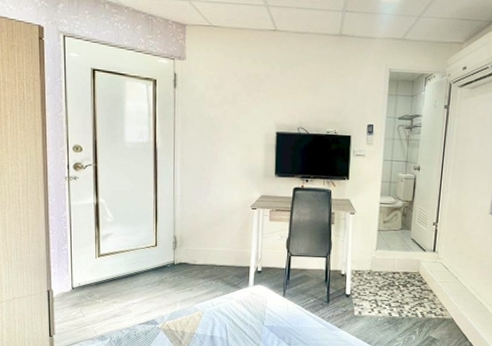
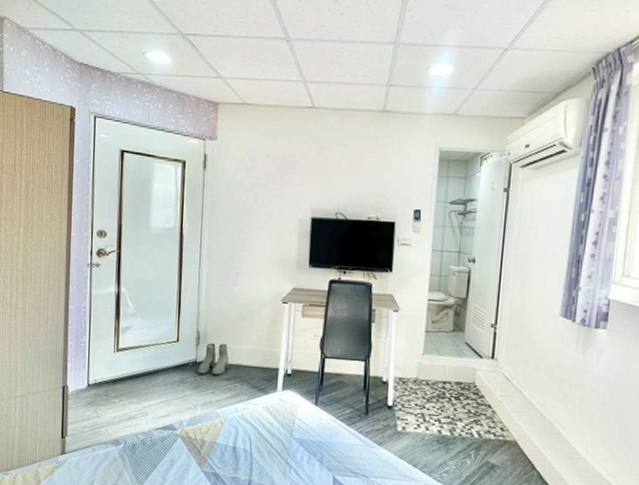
boots: none [176,246,204,275] -> present [198,343,229,375]

